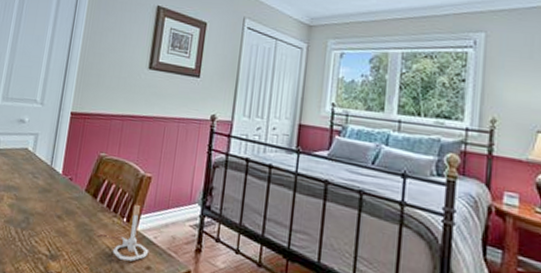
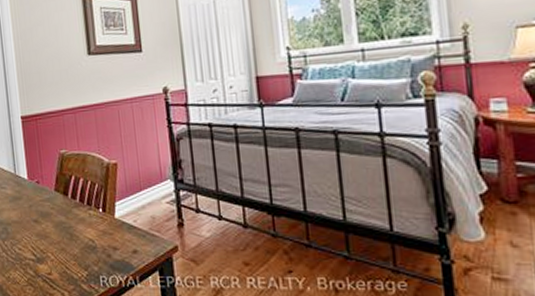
lamp base: present [98,204,149,262] -> none [78,192,132,249]

